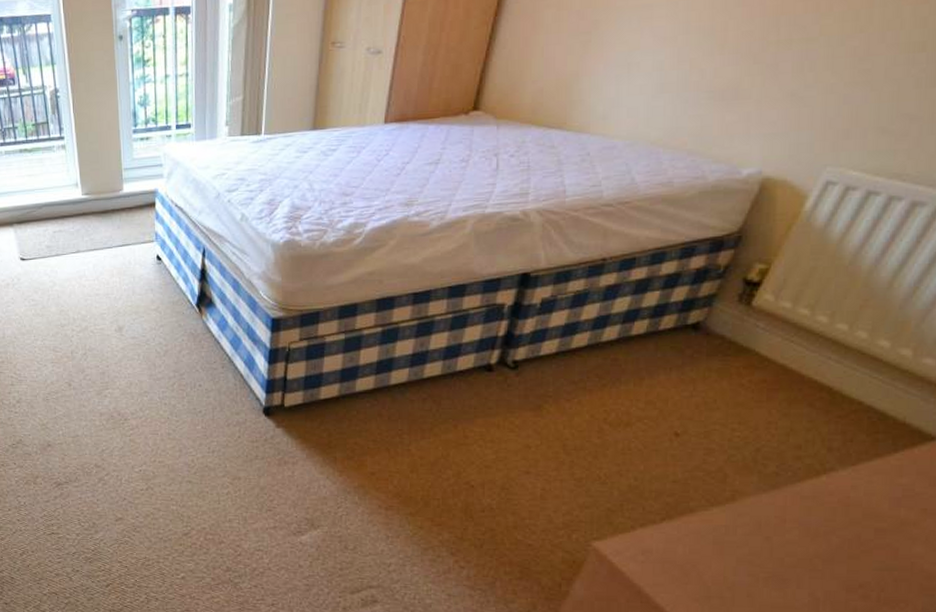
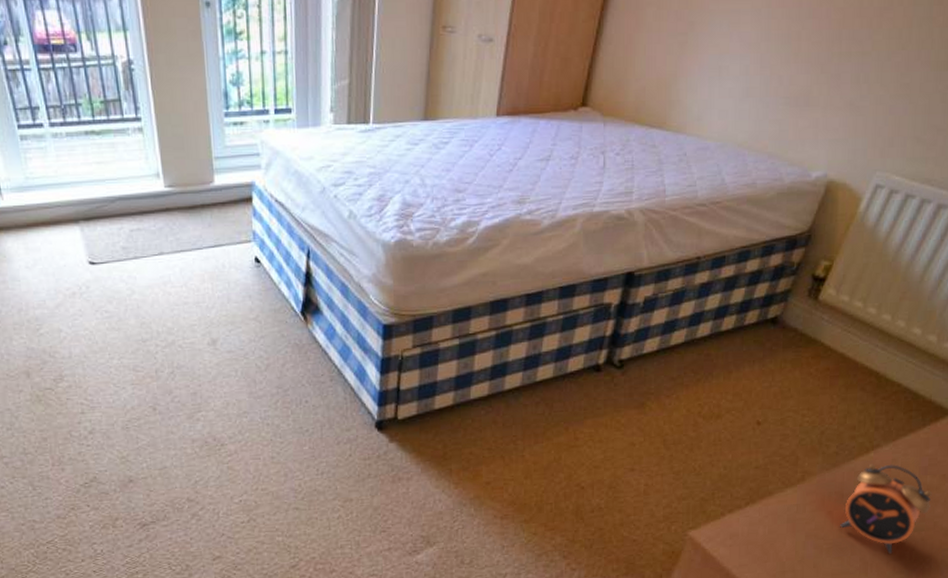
alarm clock: none [780,489,908,593] -> present [839,464,932,554]

